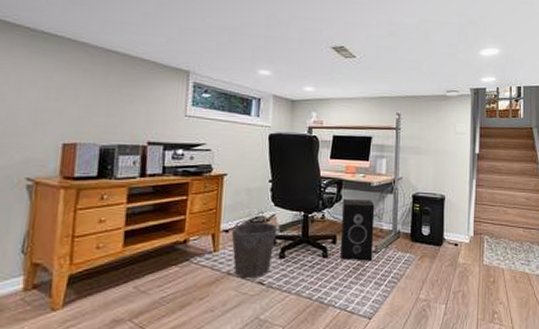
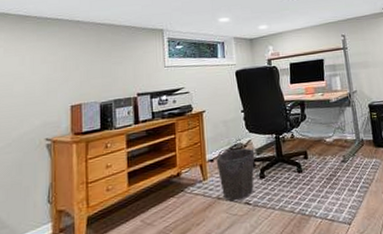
speaker: present [339,199,375,261] -> none [308,115,343,173]

